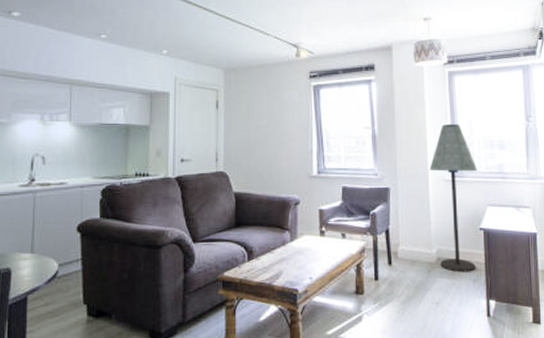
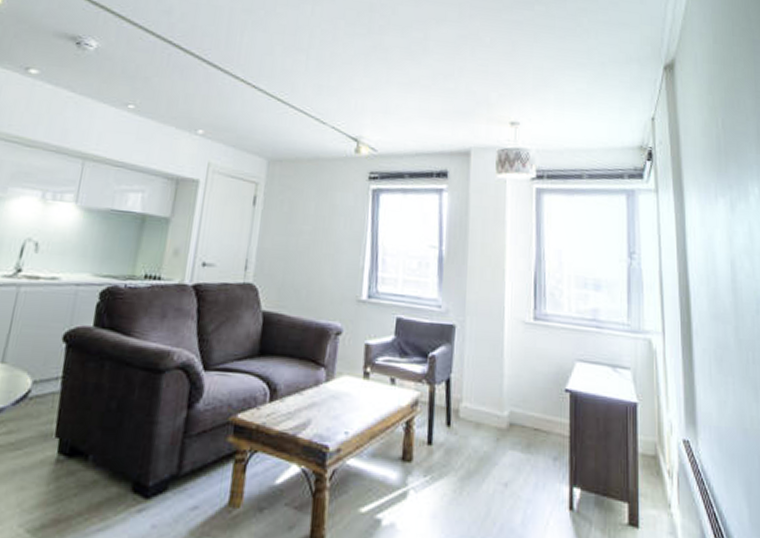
floor lamp: present [429,123,478,273] -> none [506,251,567,447]

